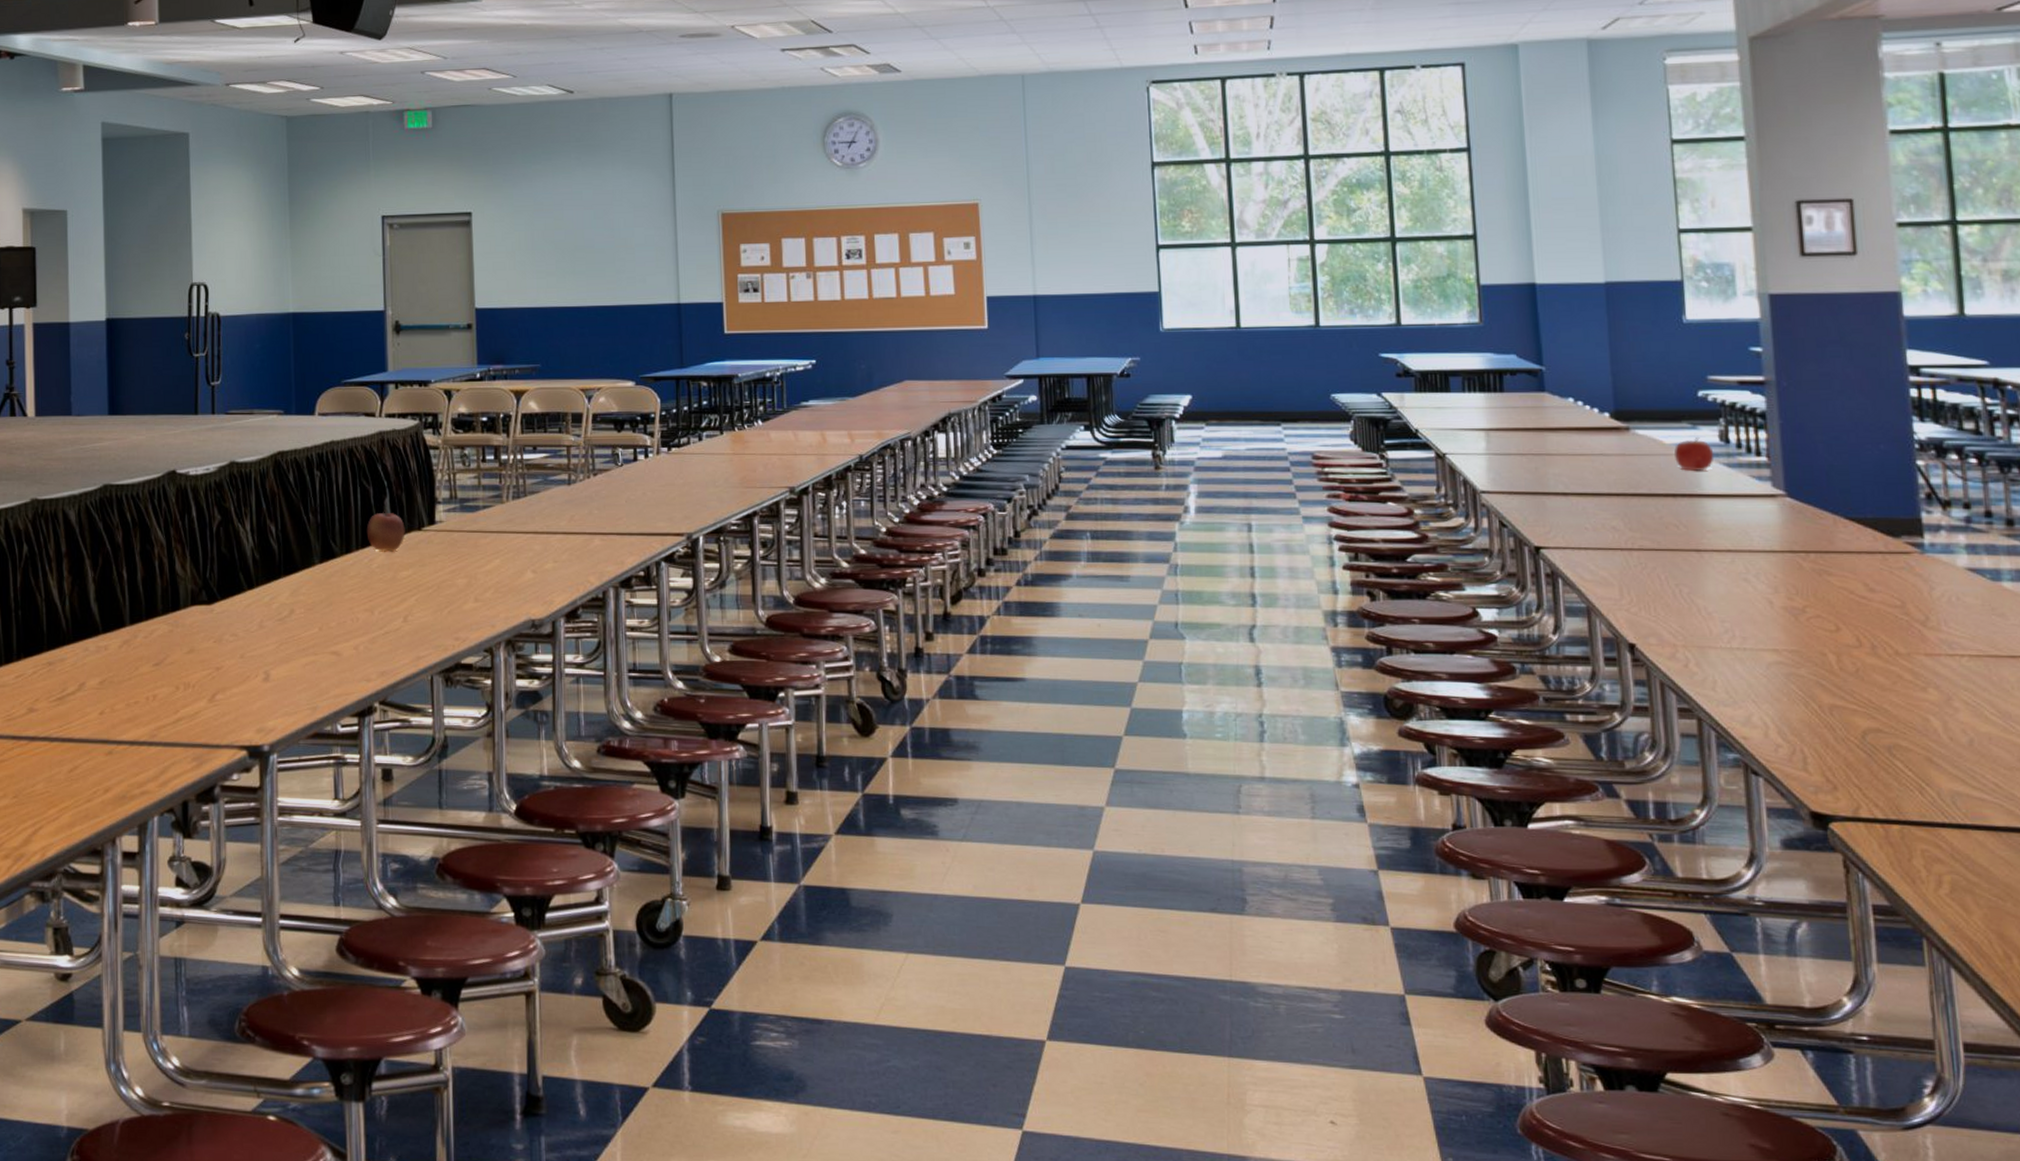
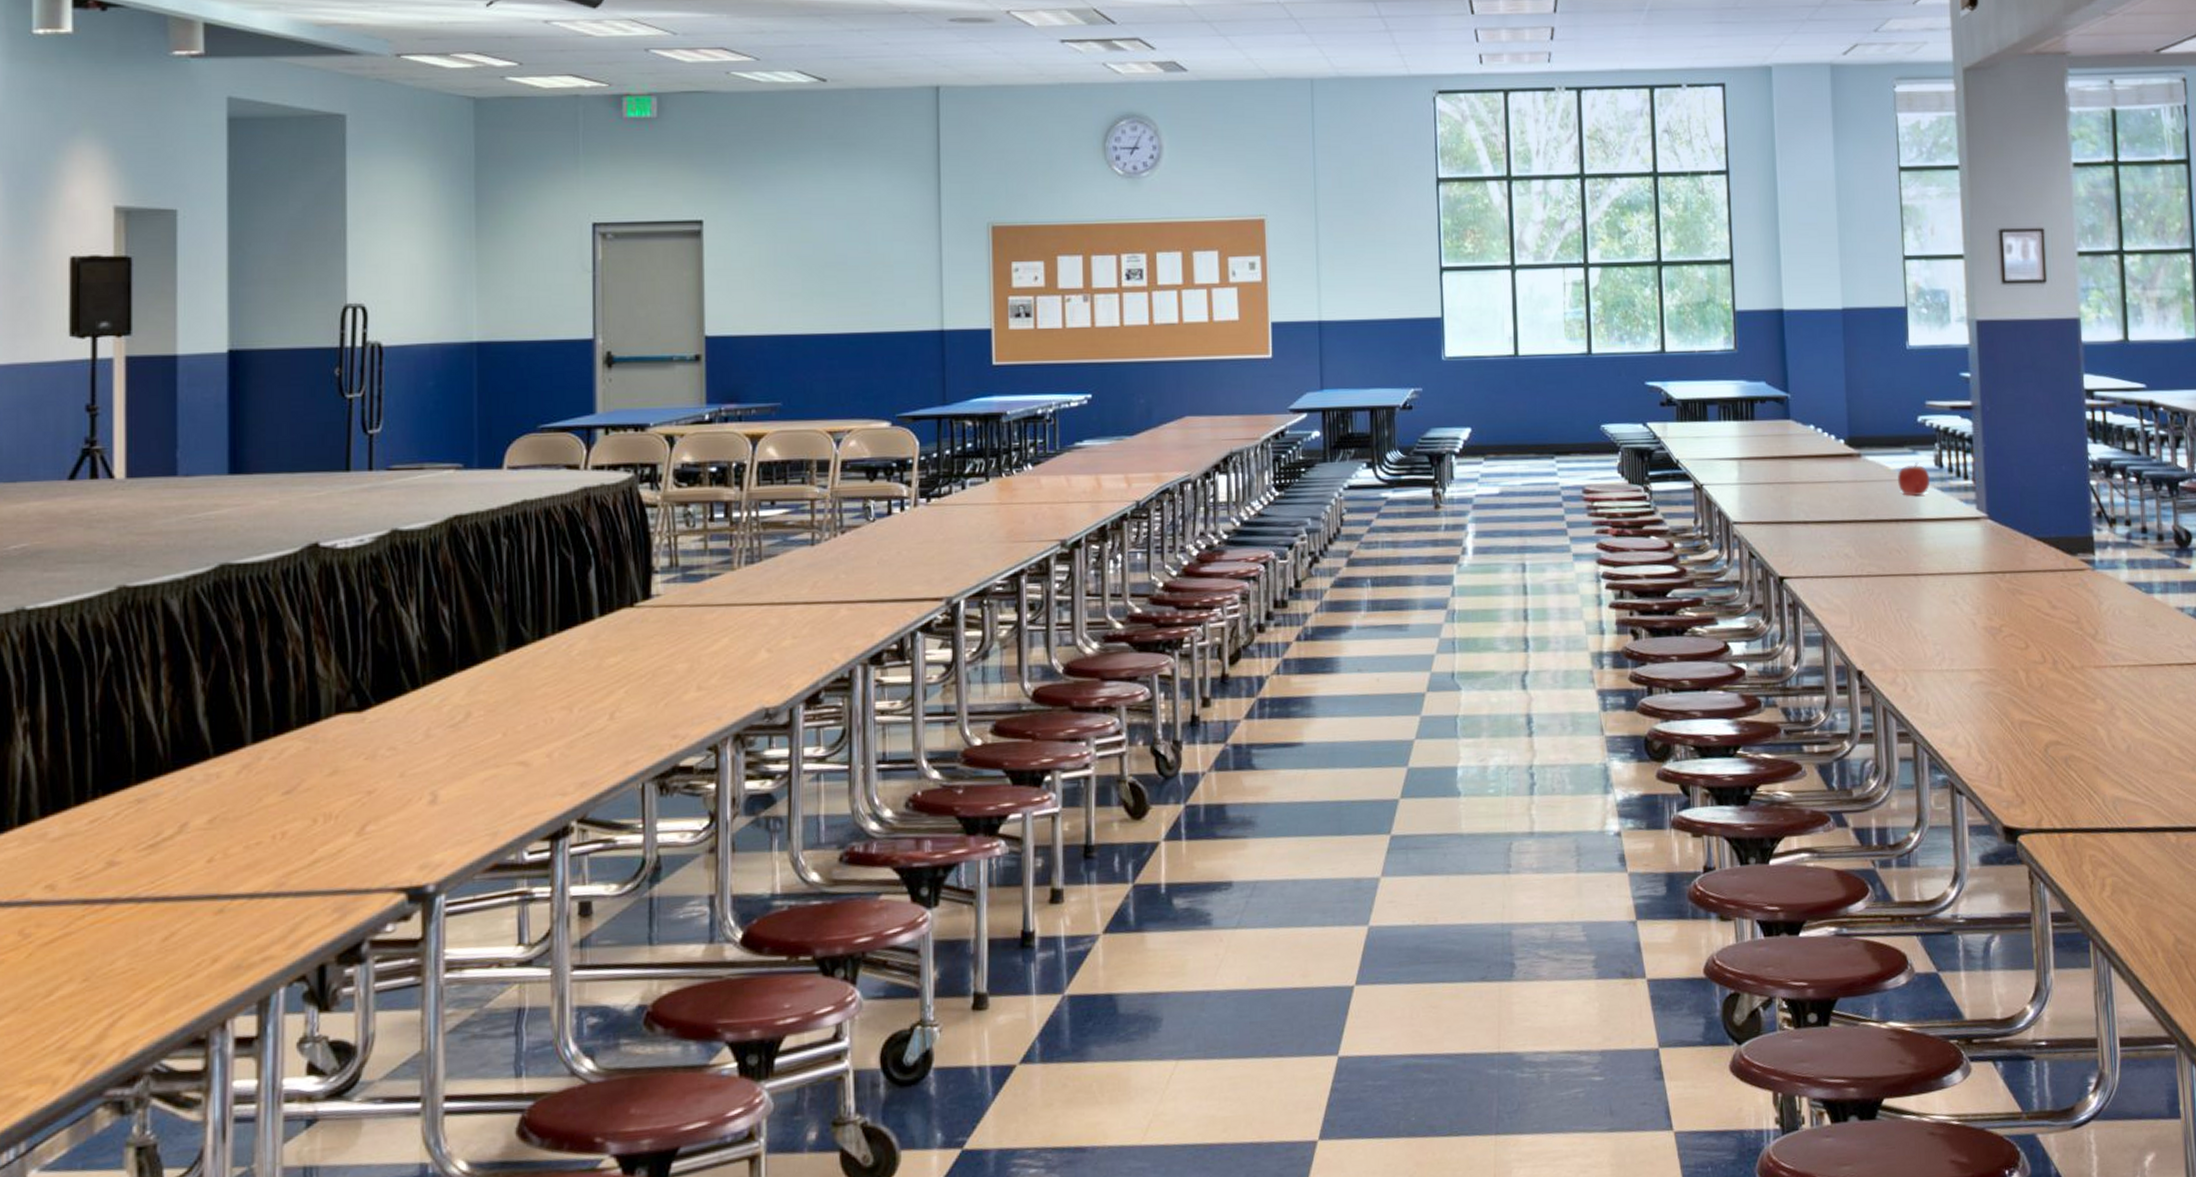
apple: present [366,509,405,552] -> none [565,583,614,635]

